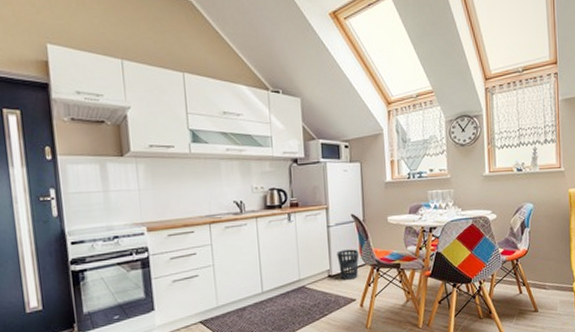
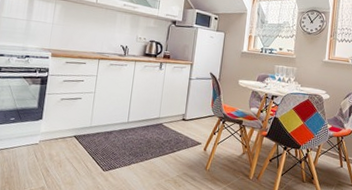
wastebasket: present [336,249,359,280] -> none [192,100,211,126]

